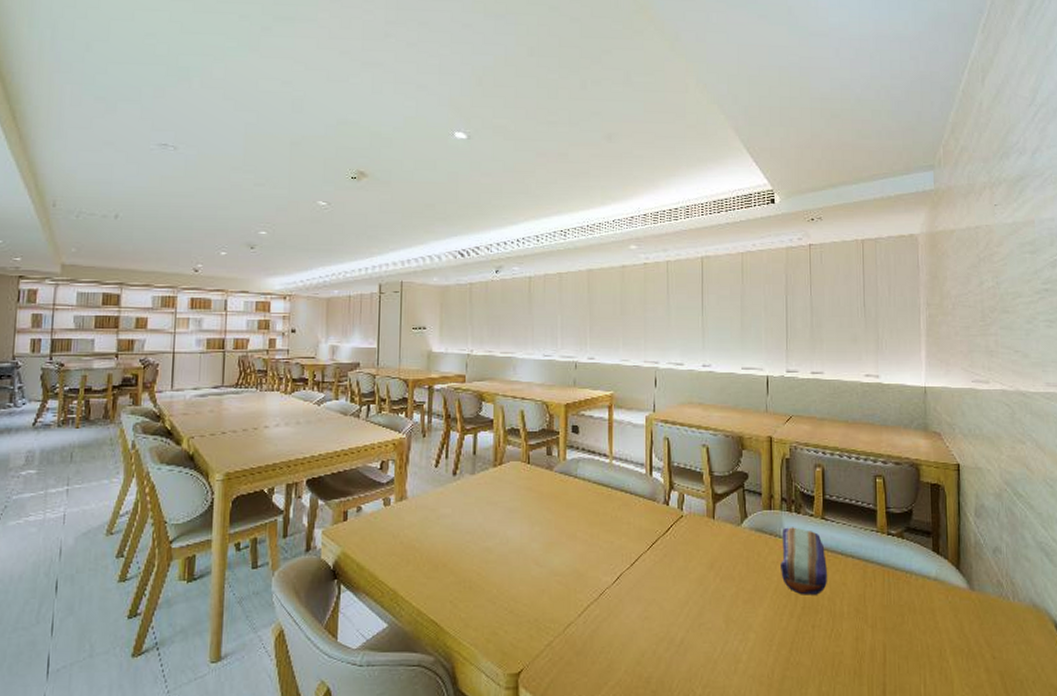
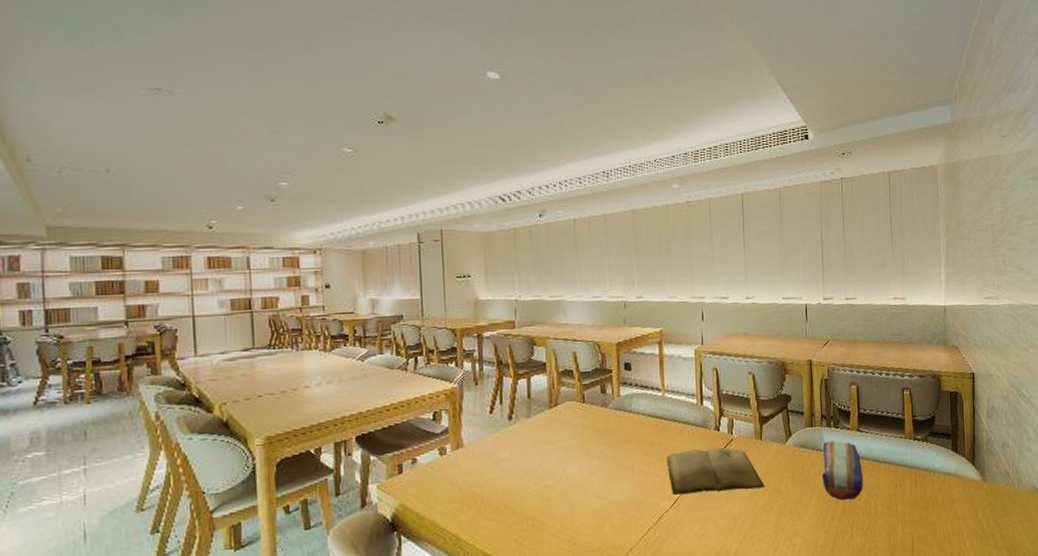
book: none [611,523,716,573] -> present [666,447,765,495]

